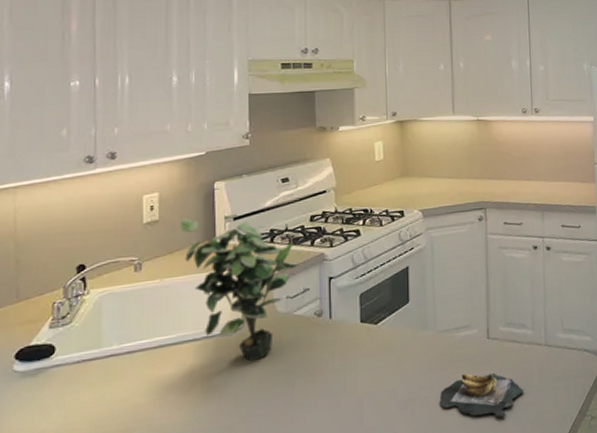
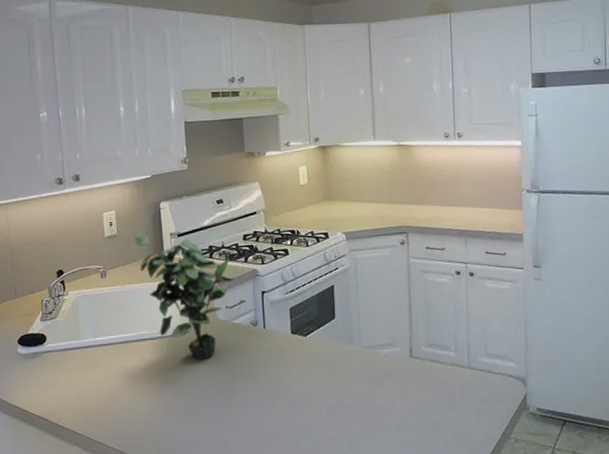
banana bunch: present [439,373,524,417] -> none [365,387,447,430]

